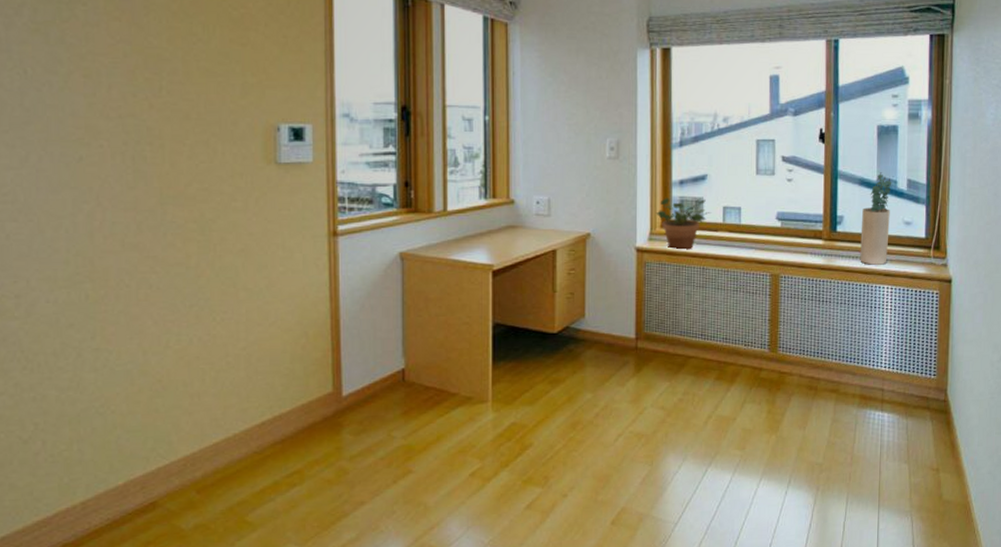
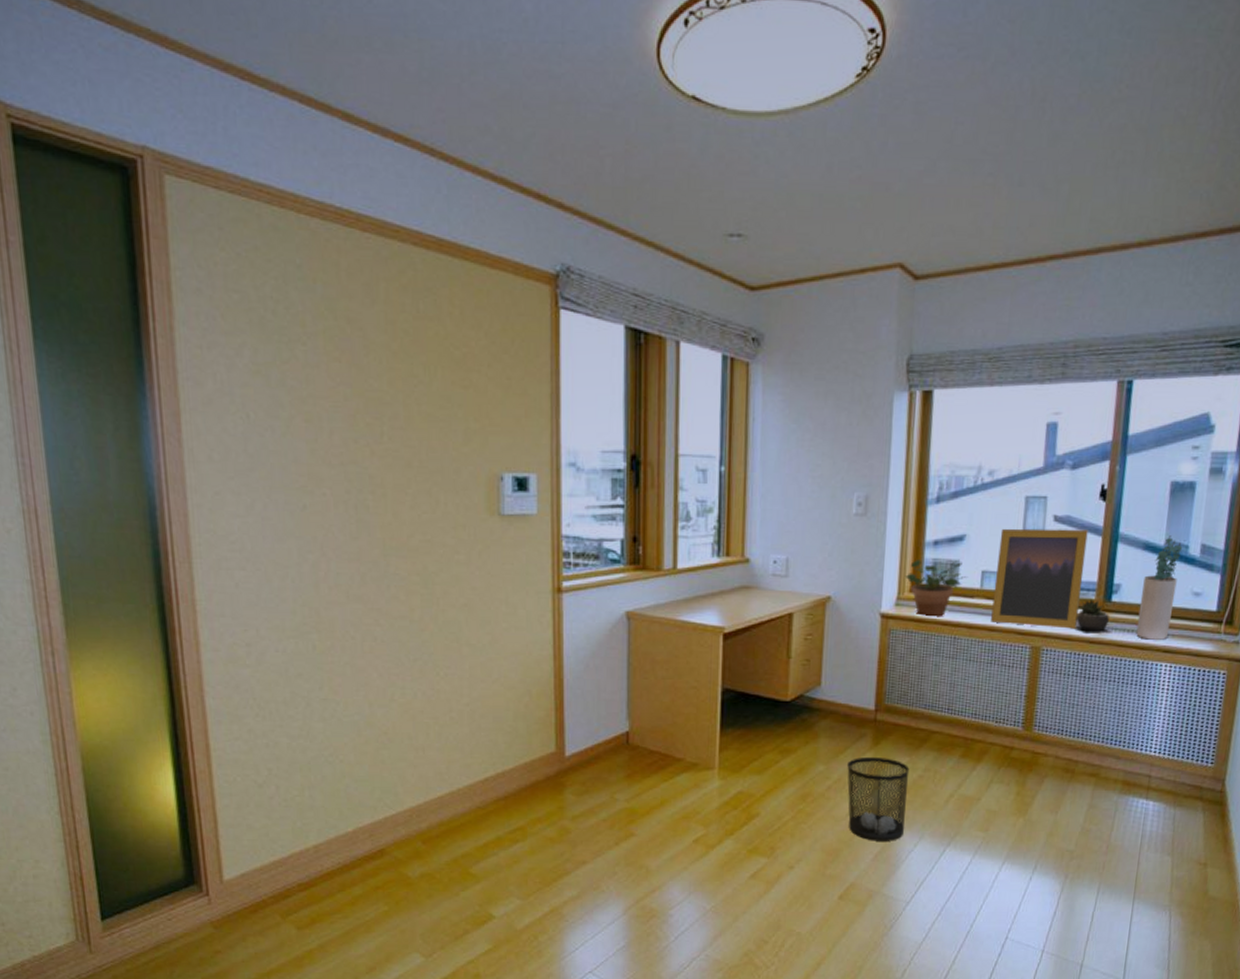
waste bin: none [613,382,670,465] -> present [847,756,910,841]
picture frame: none [734,168,812,257] -> present [991,528,1088,629]
succulent plant: none [807,229,840,262] -> present [1075,598,1113,635]

